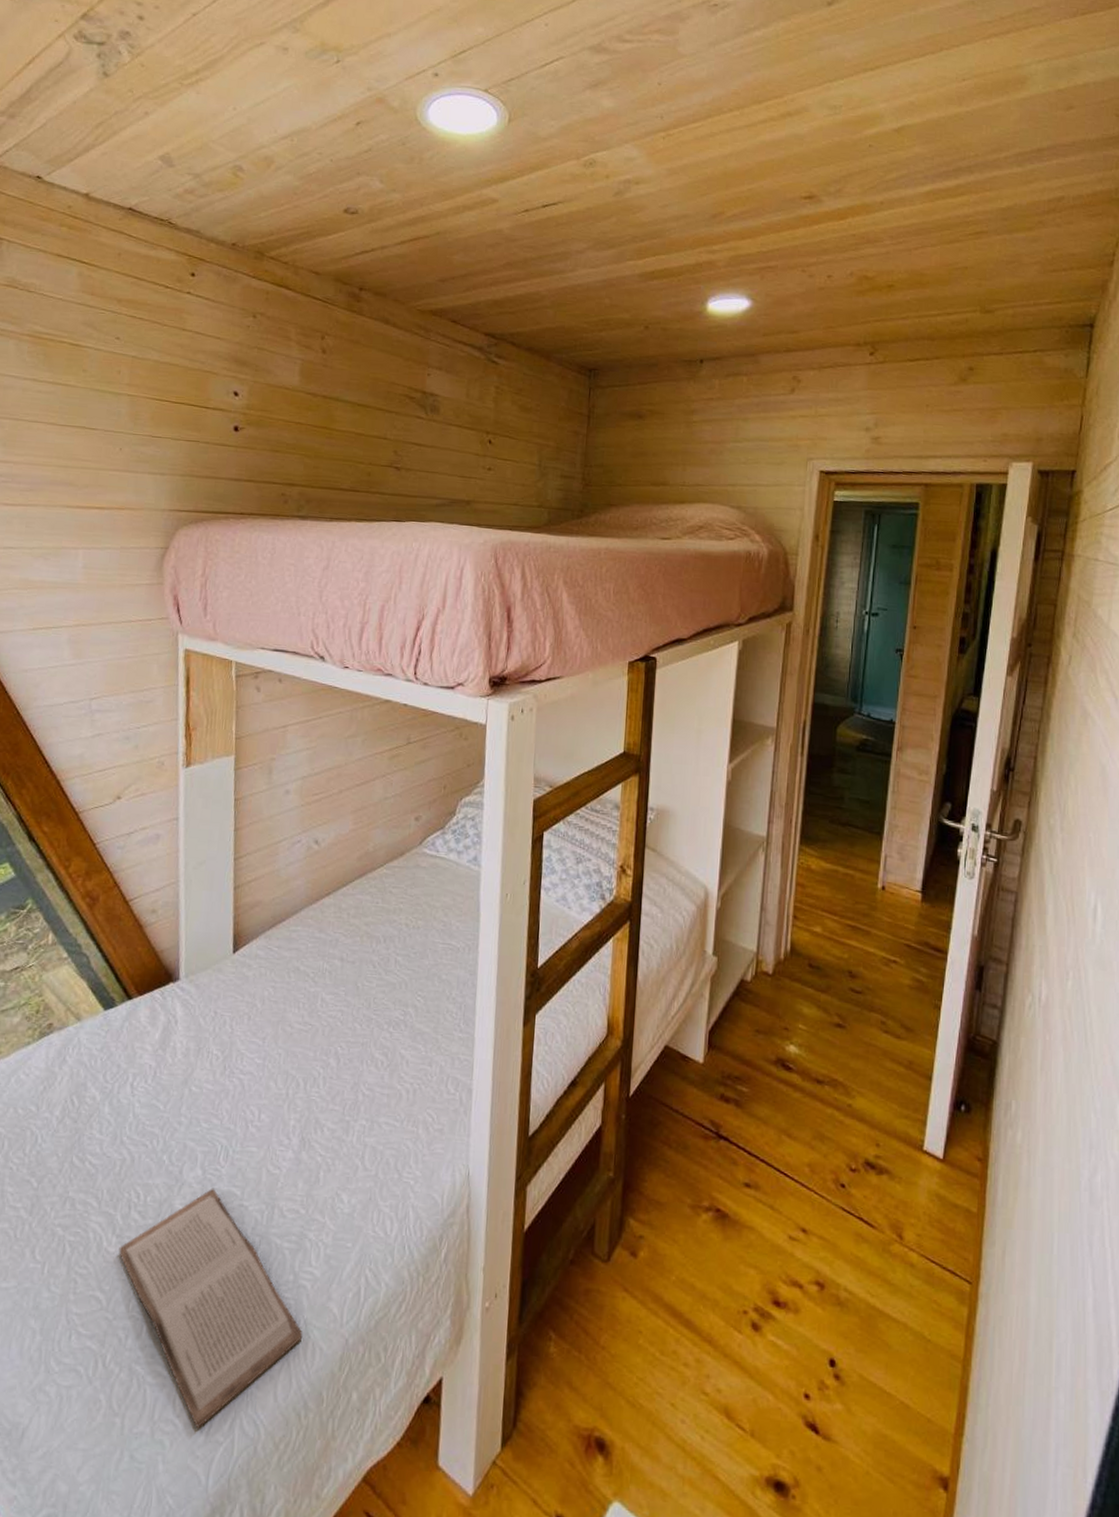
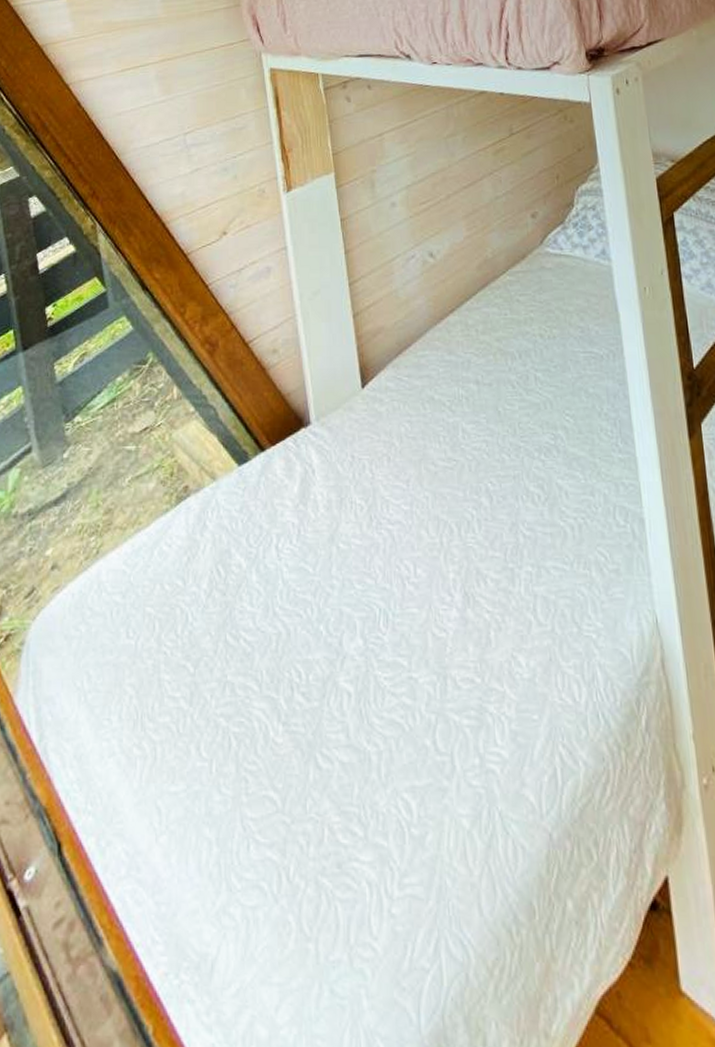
book: present [118,1188,303,1429] -> none [287,659,501,954]

